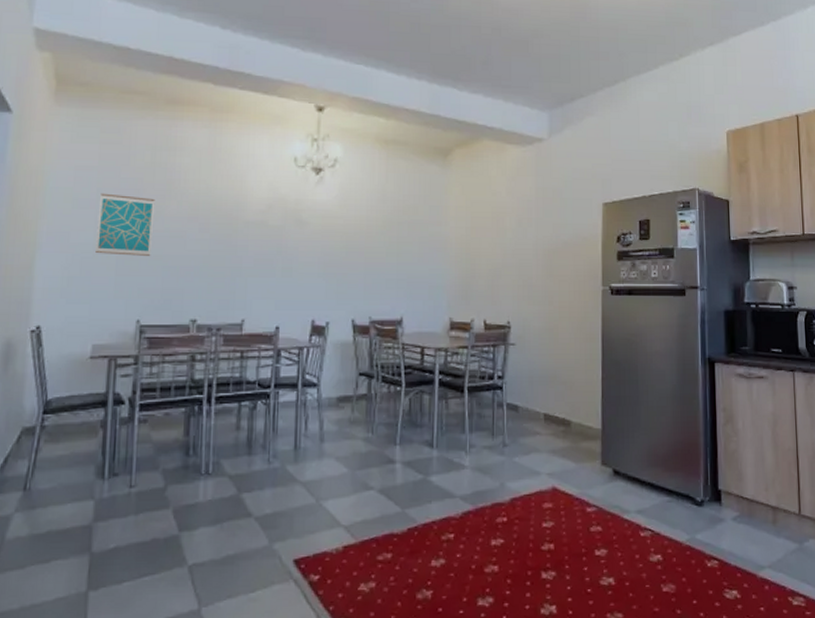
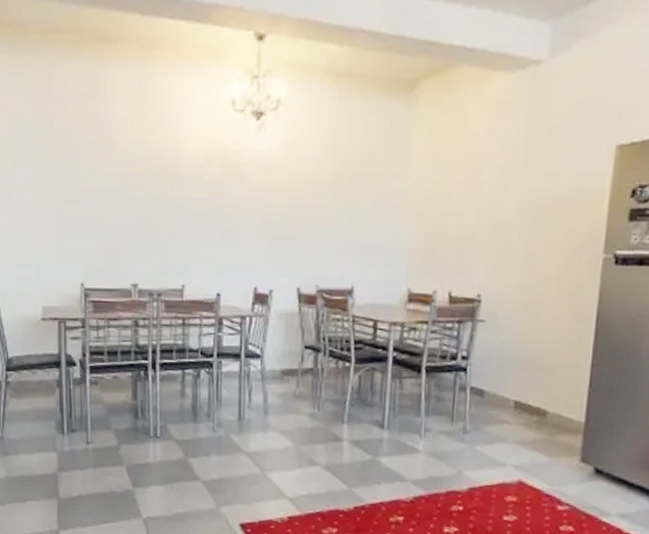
wall art: present [96,193,155,256] -> none [36,149,90,216]

